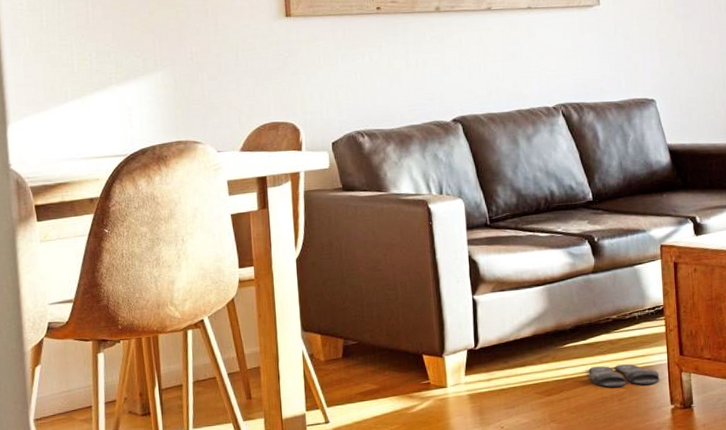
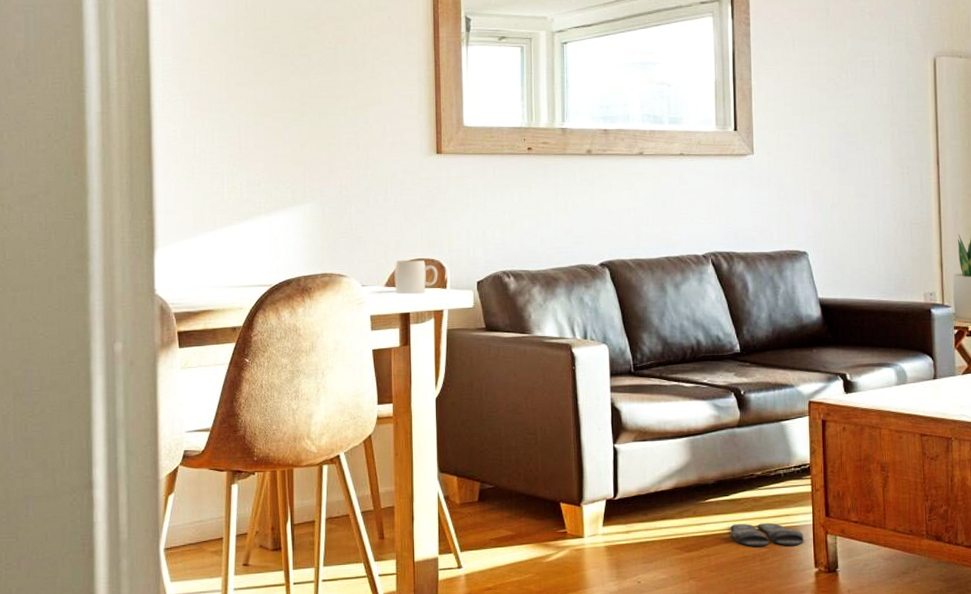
mug: none [249,123,293,159] -> present [394,259,438,295]

